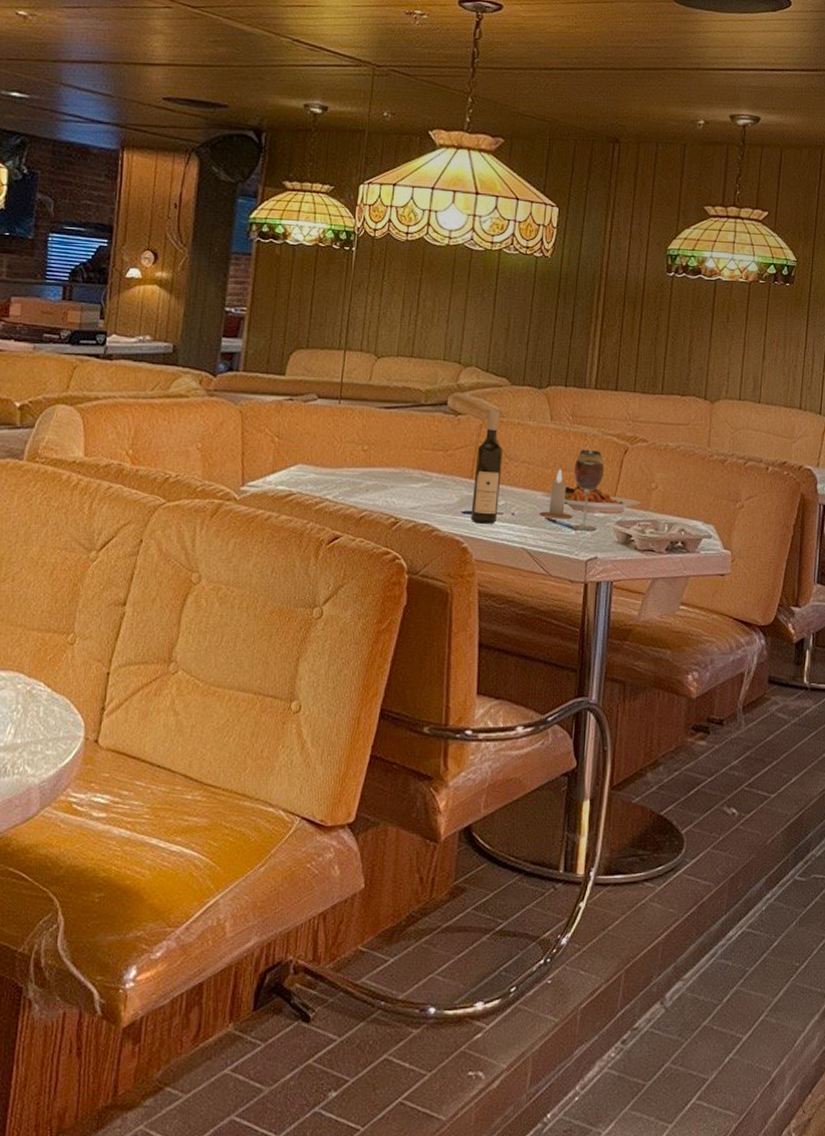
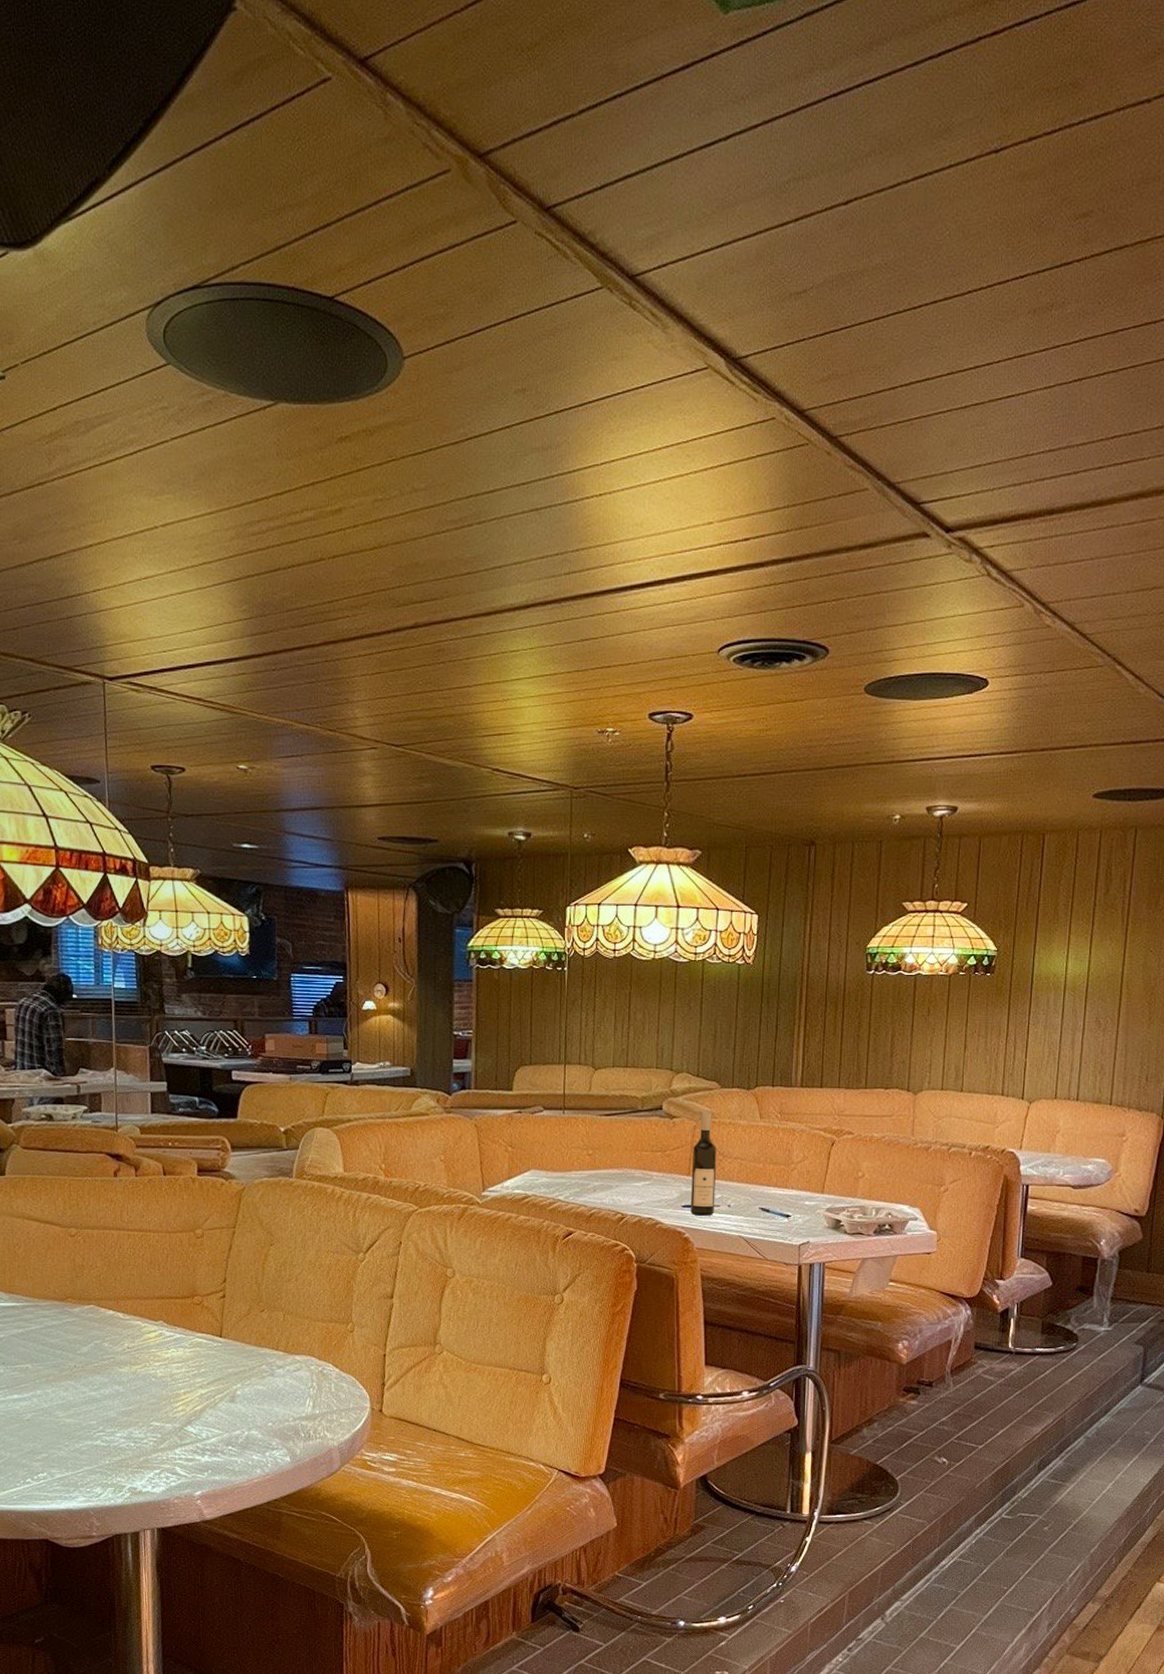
candle: present [539,469,572,520] -> none [753,1163,784,1209]
salad: present [541,484,642,514] -> none [755,1176,850,1203]
wineglass: present [571,449,605,531] -> none [784,1144,813,1218]

